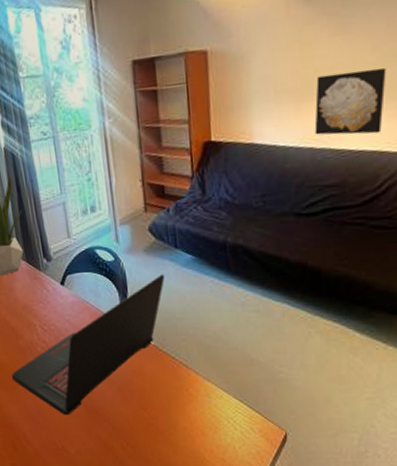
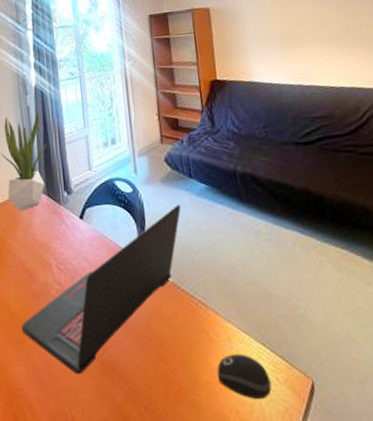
computer mouse: none [195,407,246,444] -> present [217,354,272,400]
wall art: present [314,67,387,135] -> none [297,22,355,75]

